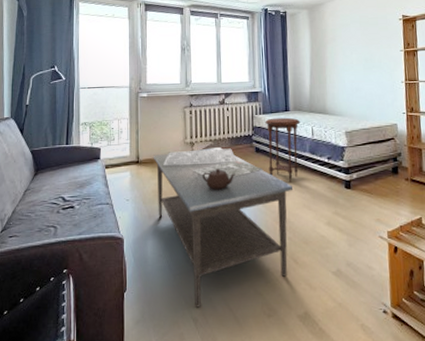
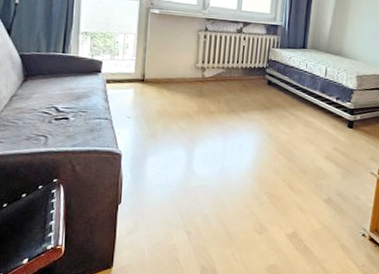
coffee table: present [153,147,292,308] -> none [160,74,299,222]
side table: present [265,117,301,183] -> none [278,53,316,117]

